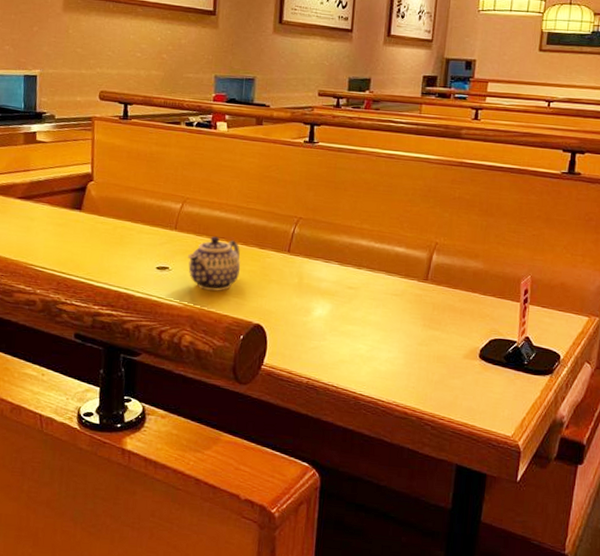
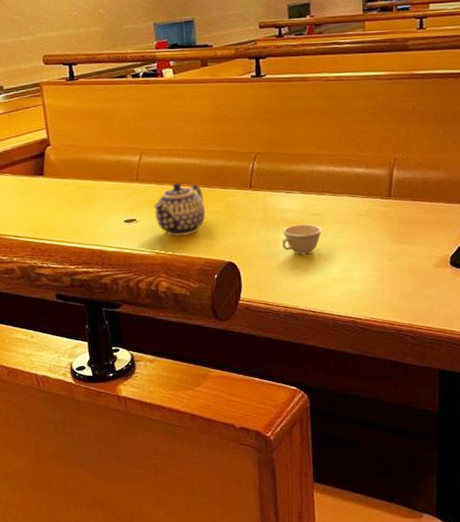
teacup: none [312,295,356,328] -> present [281,224,323,255]

